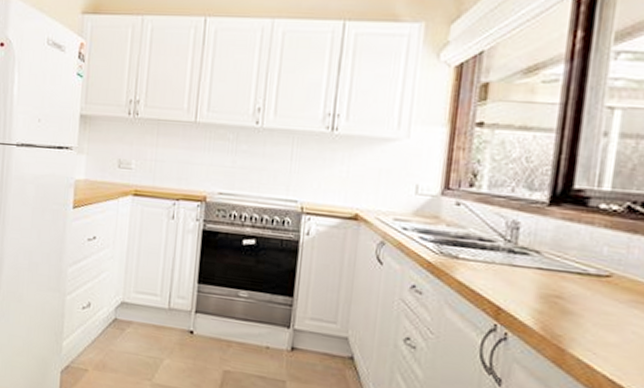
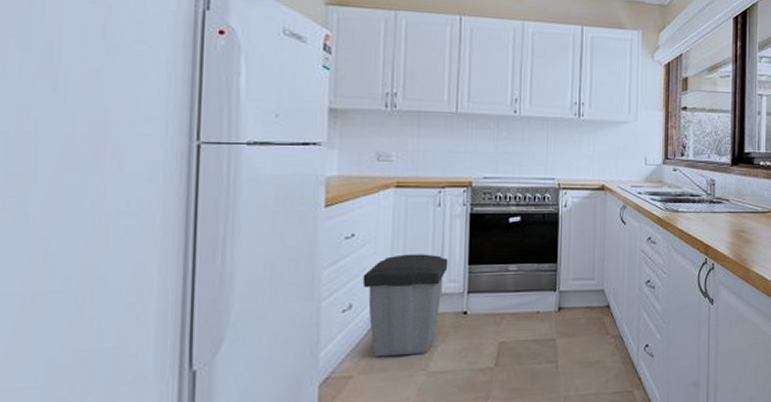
trash can: none [100,262,178,364] -> present [362,254,448,358]

